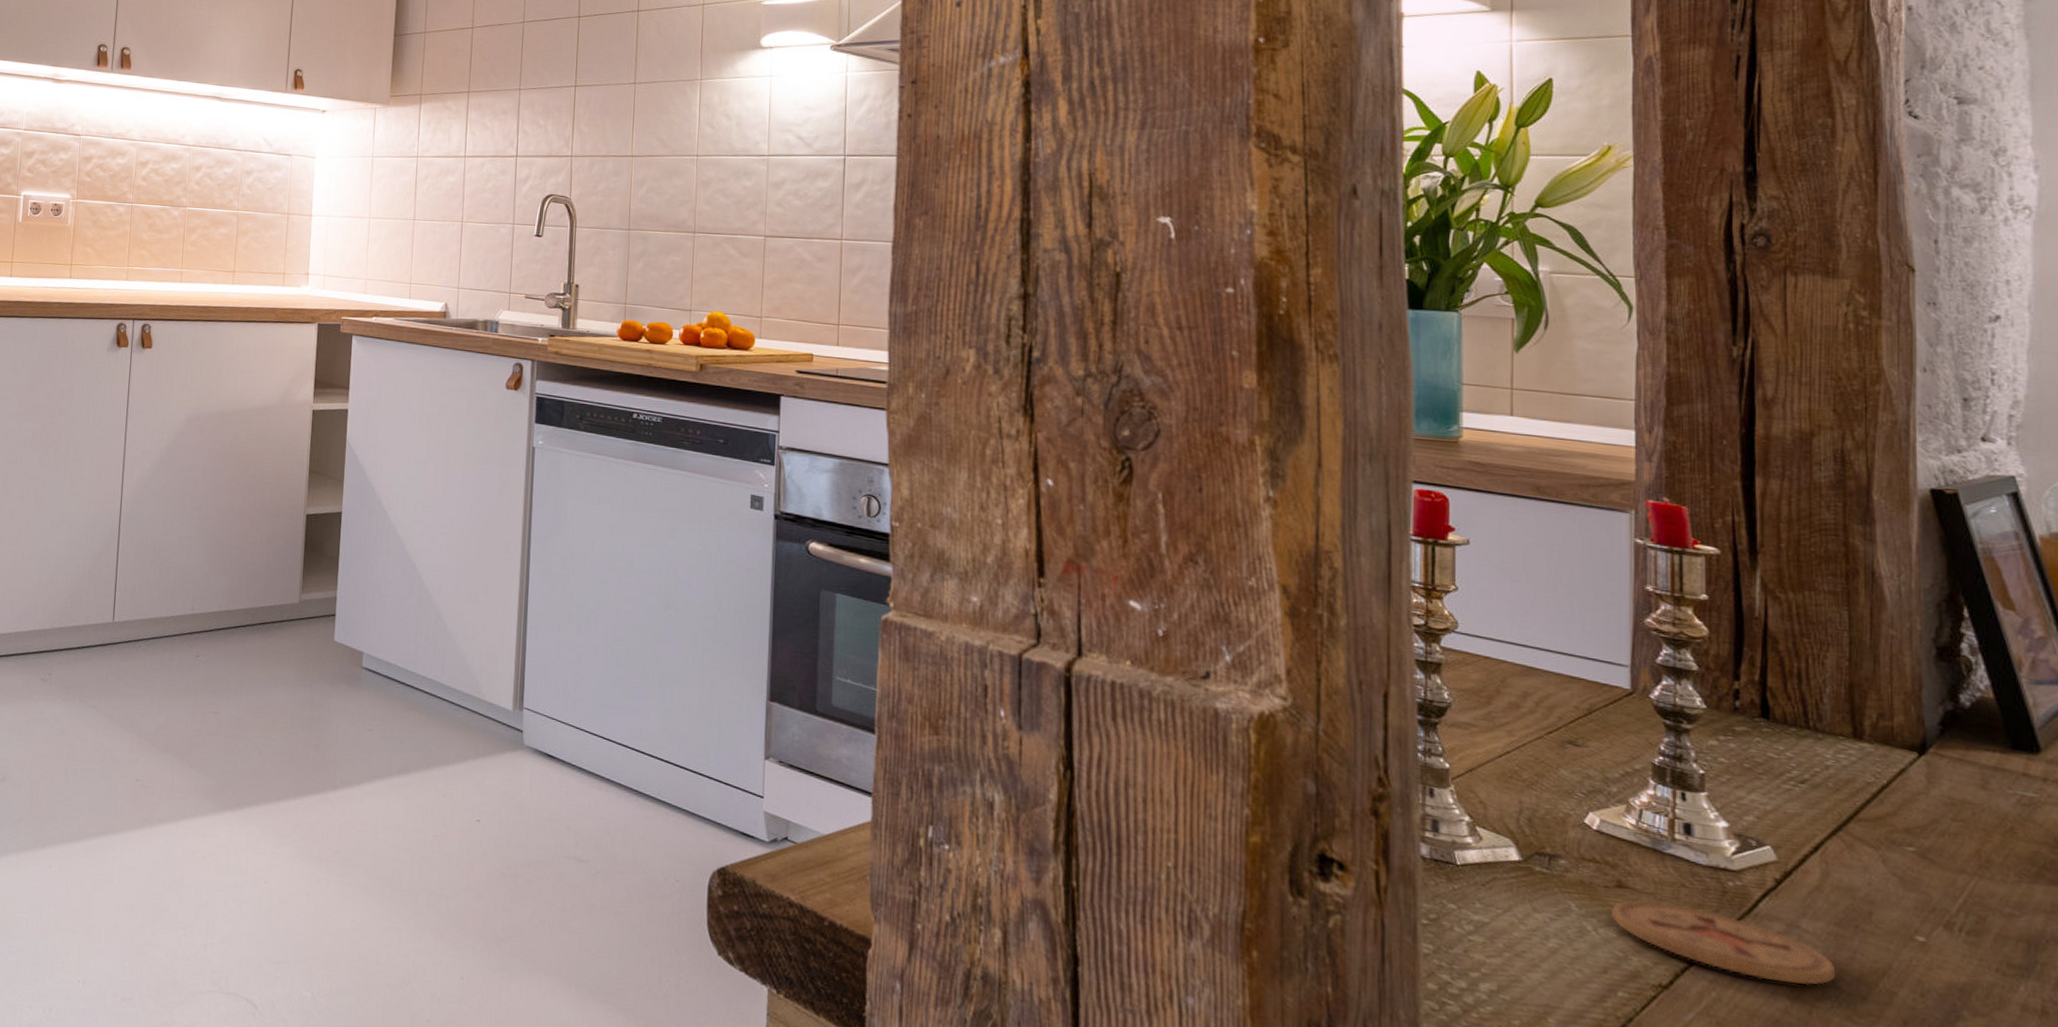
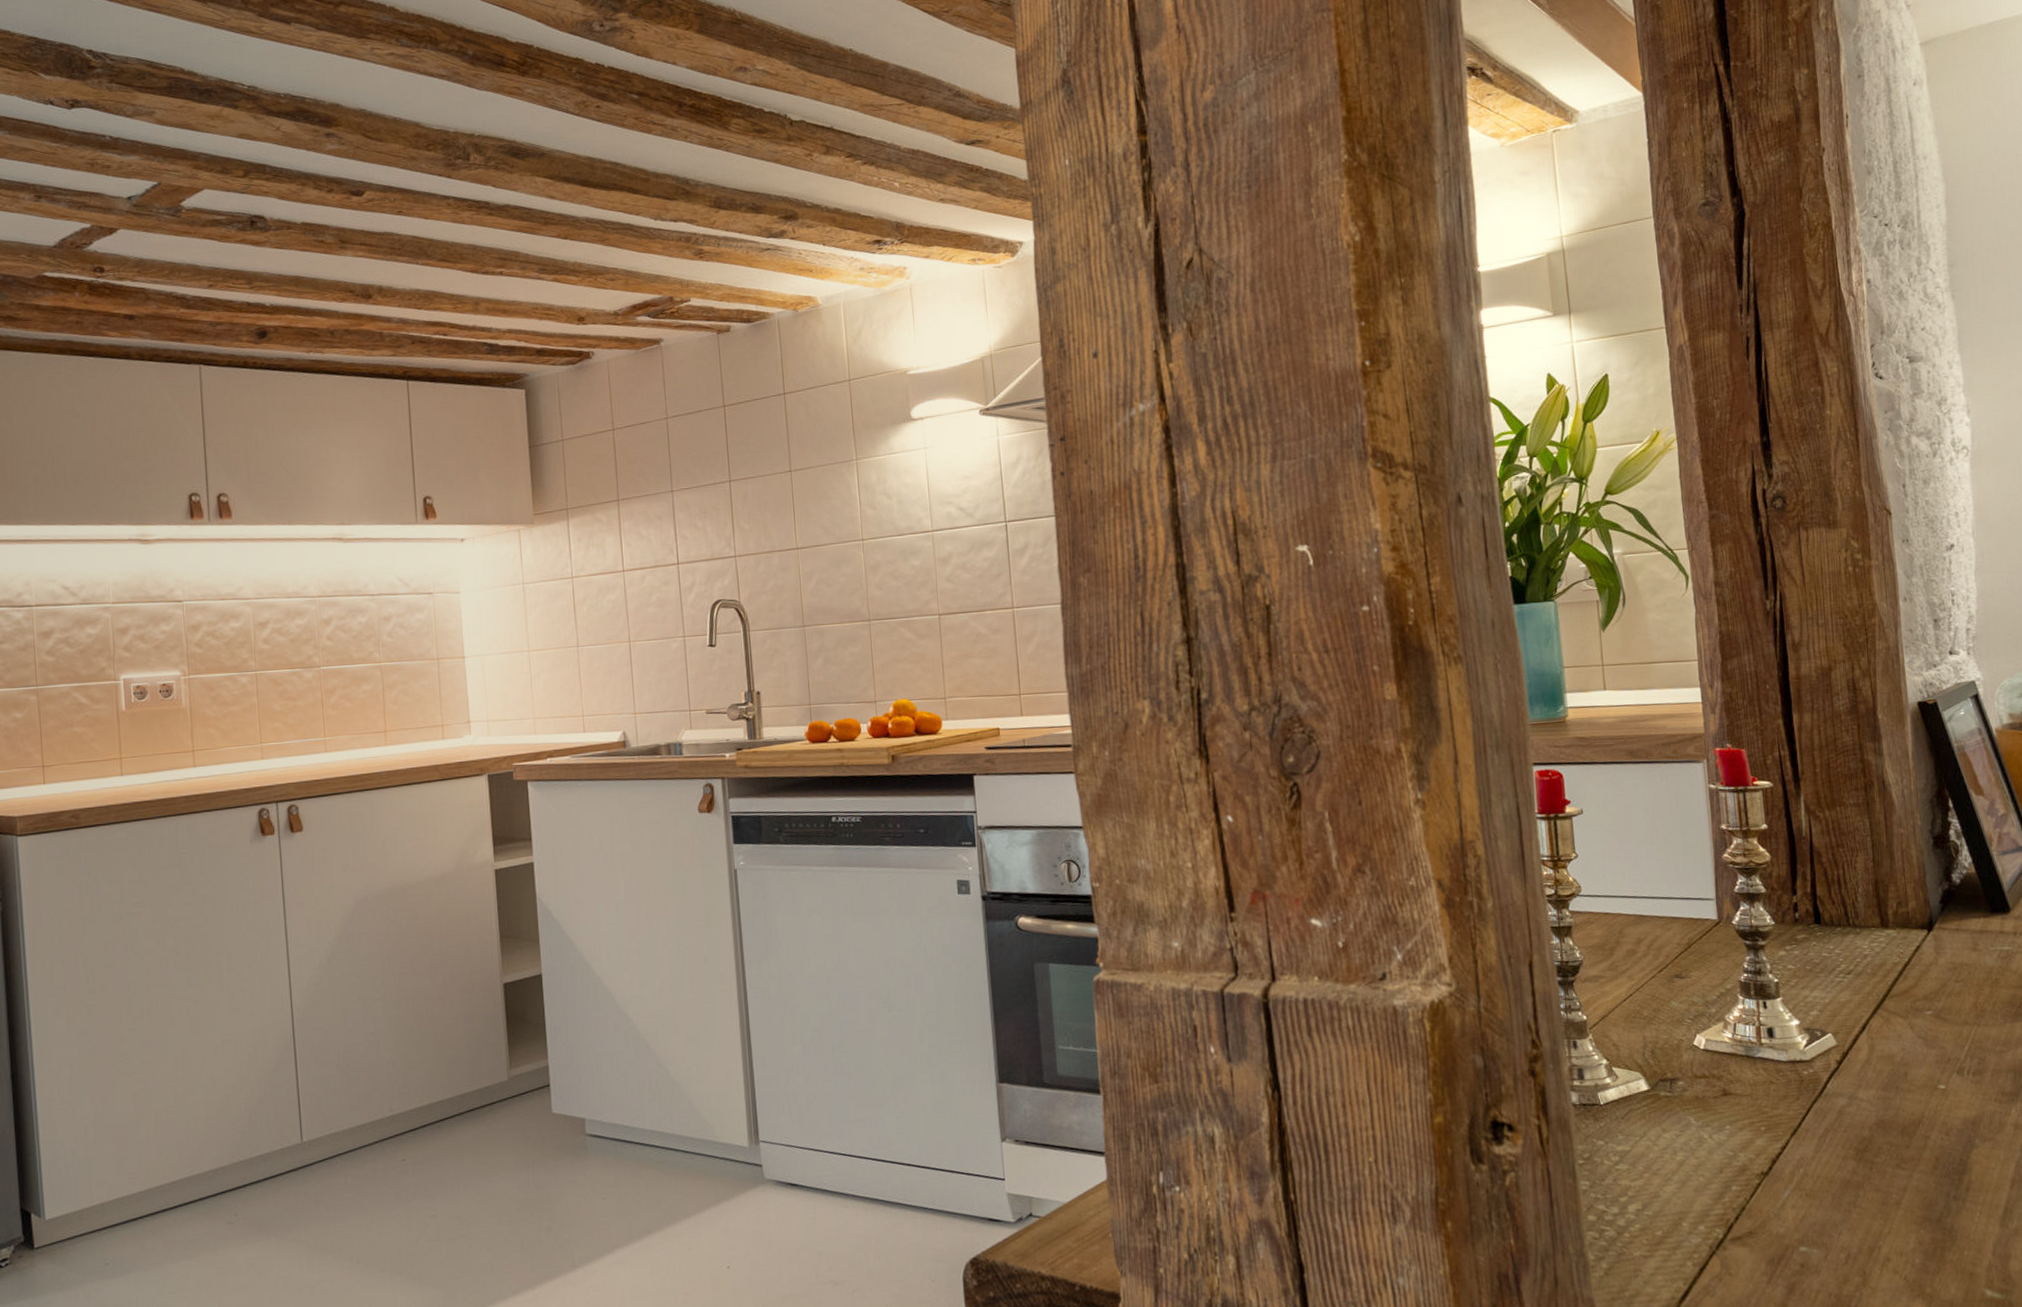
coaster: present [1612,899,1836,986] -> none [1721,1099,1887,1150]

